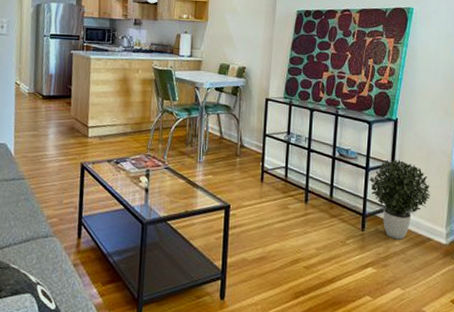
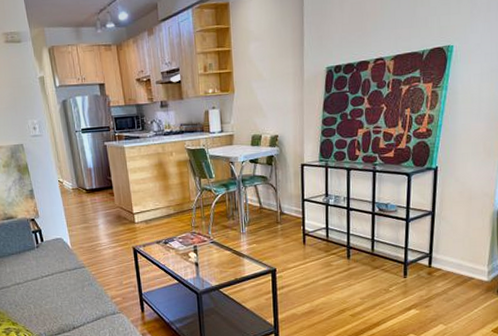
potted plant: present [369,159,430,240] -> none [410,207,472,282]

